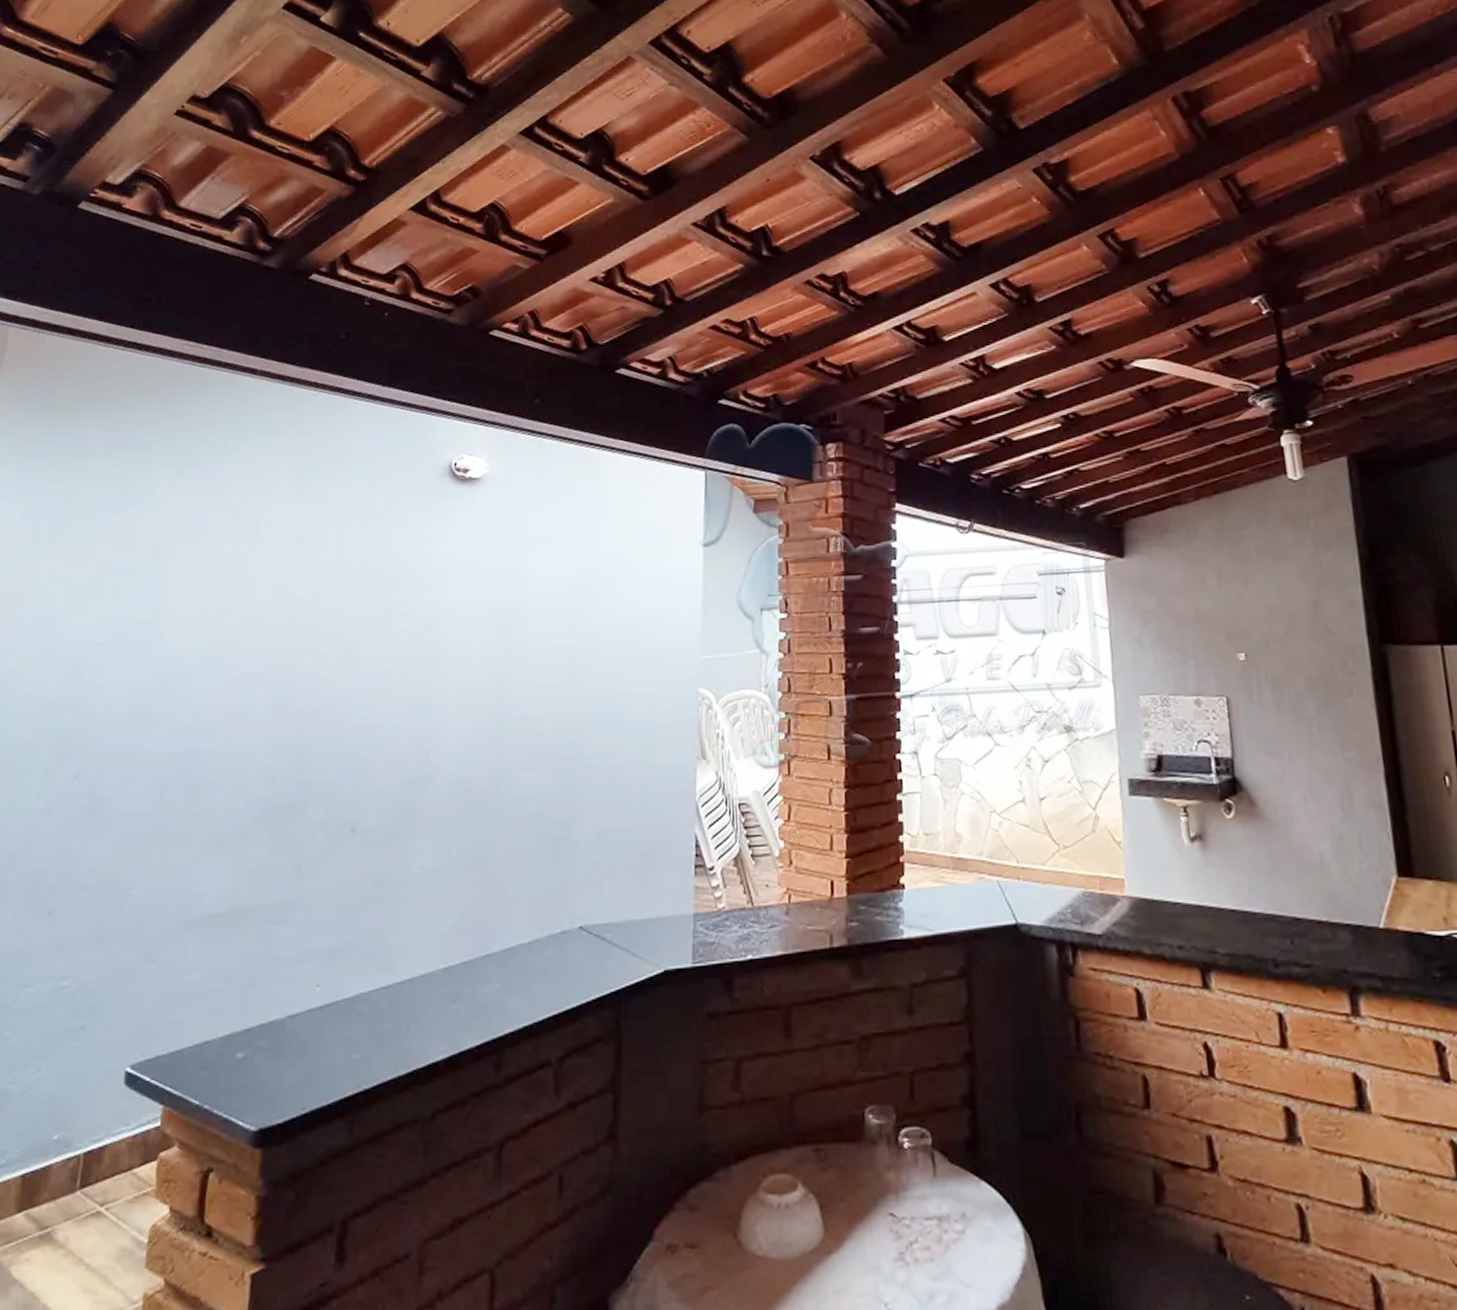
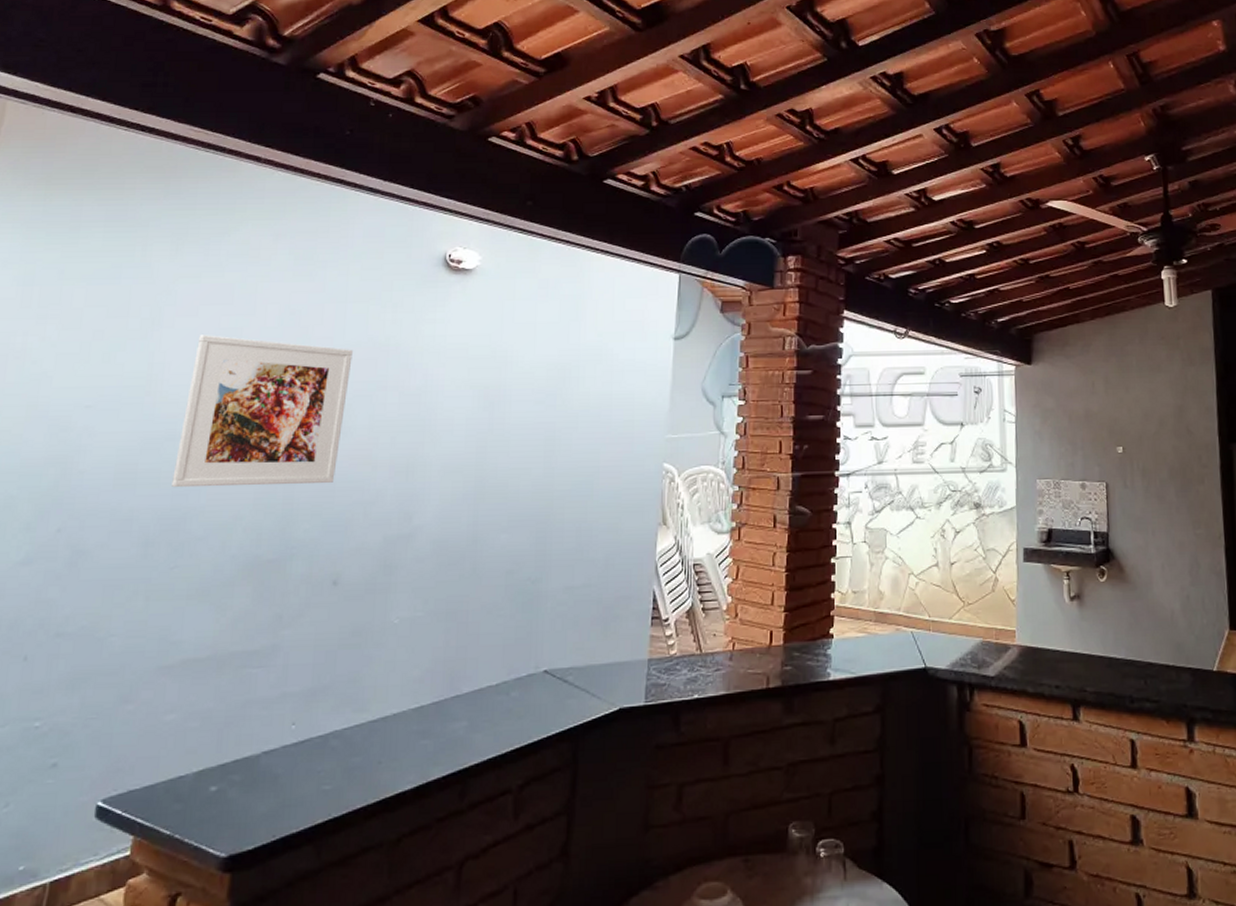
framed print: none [184,563,360,729] -> present [172,335,353,488]

